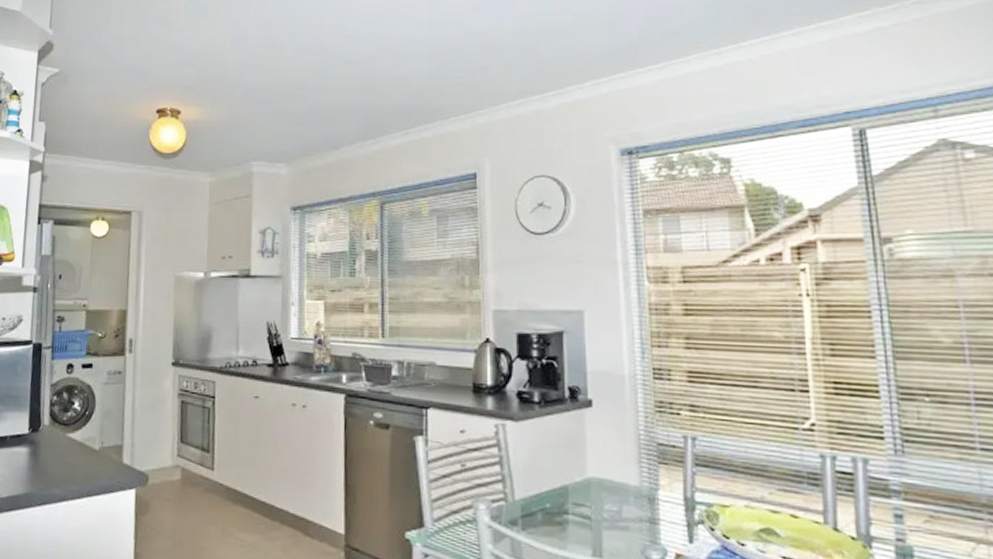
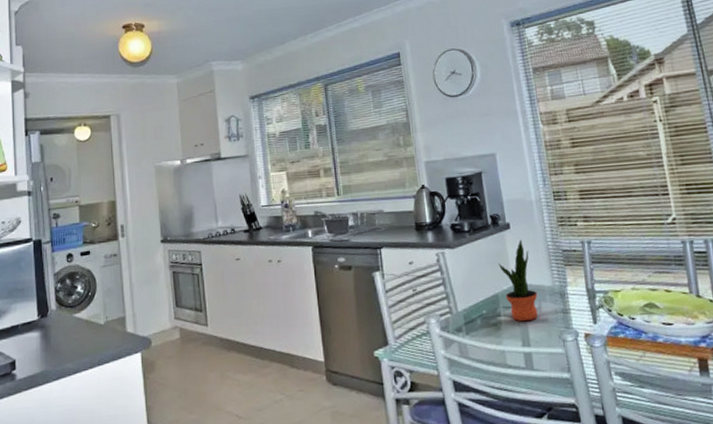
potted plant: none [571,422,619,525] -> present [498,239,538,321]

